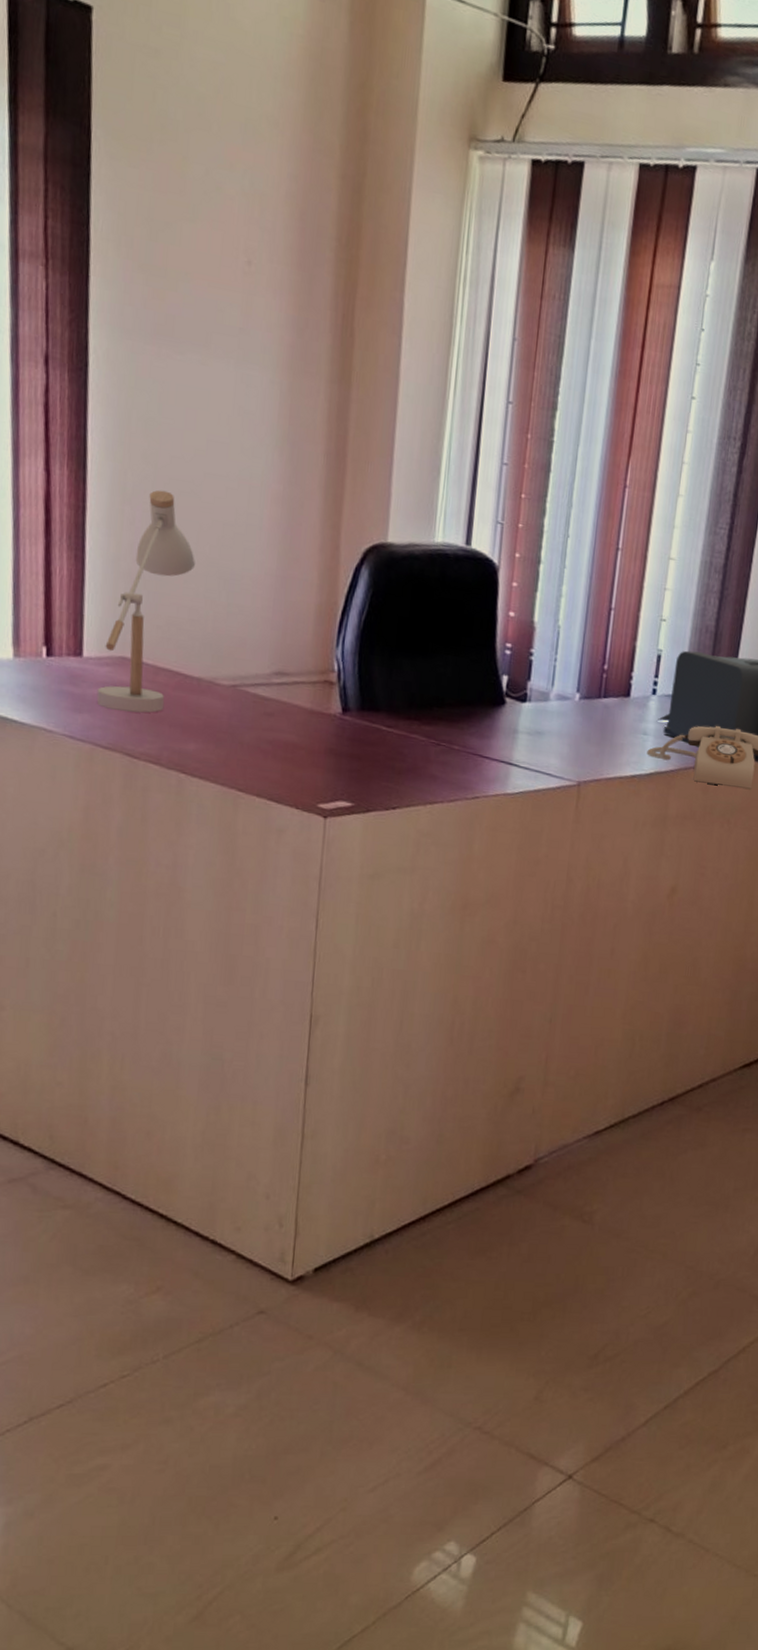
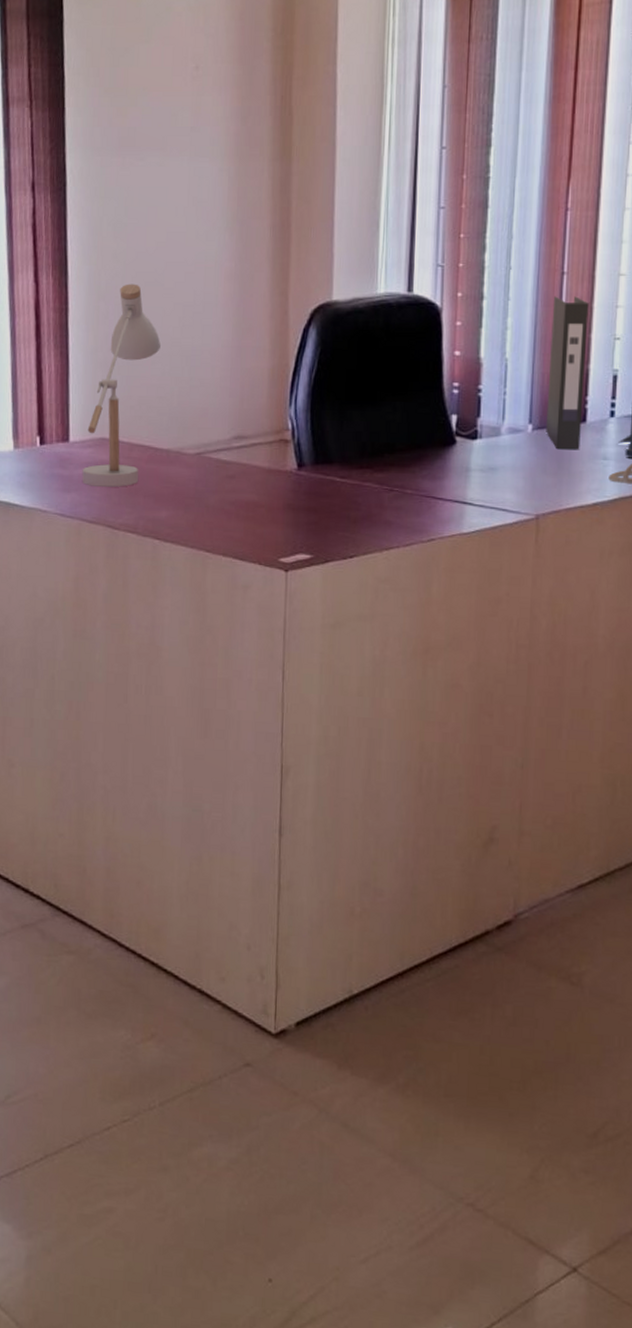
binder: none [592,570,640,722] -> present [546,296,589,449]

